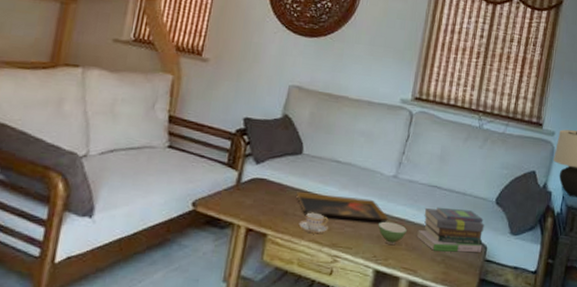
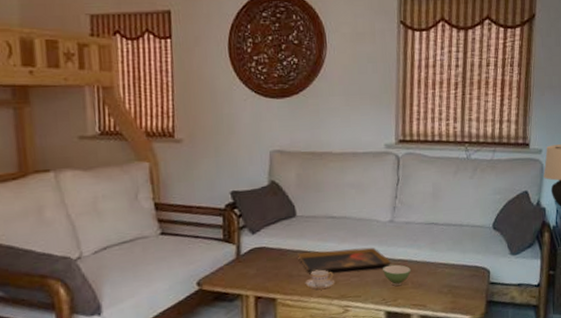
books: present [417,207,484,253] -> none [421,239,486,284]

